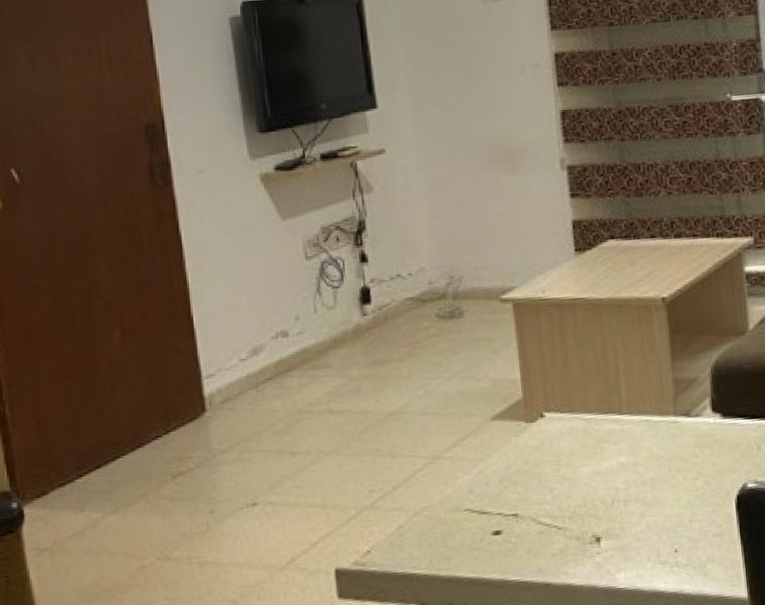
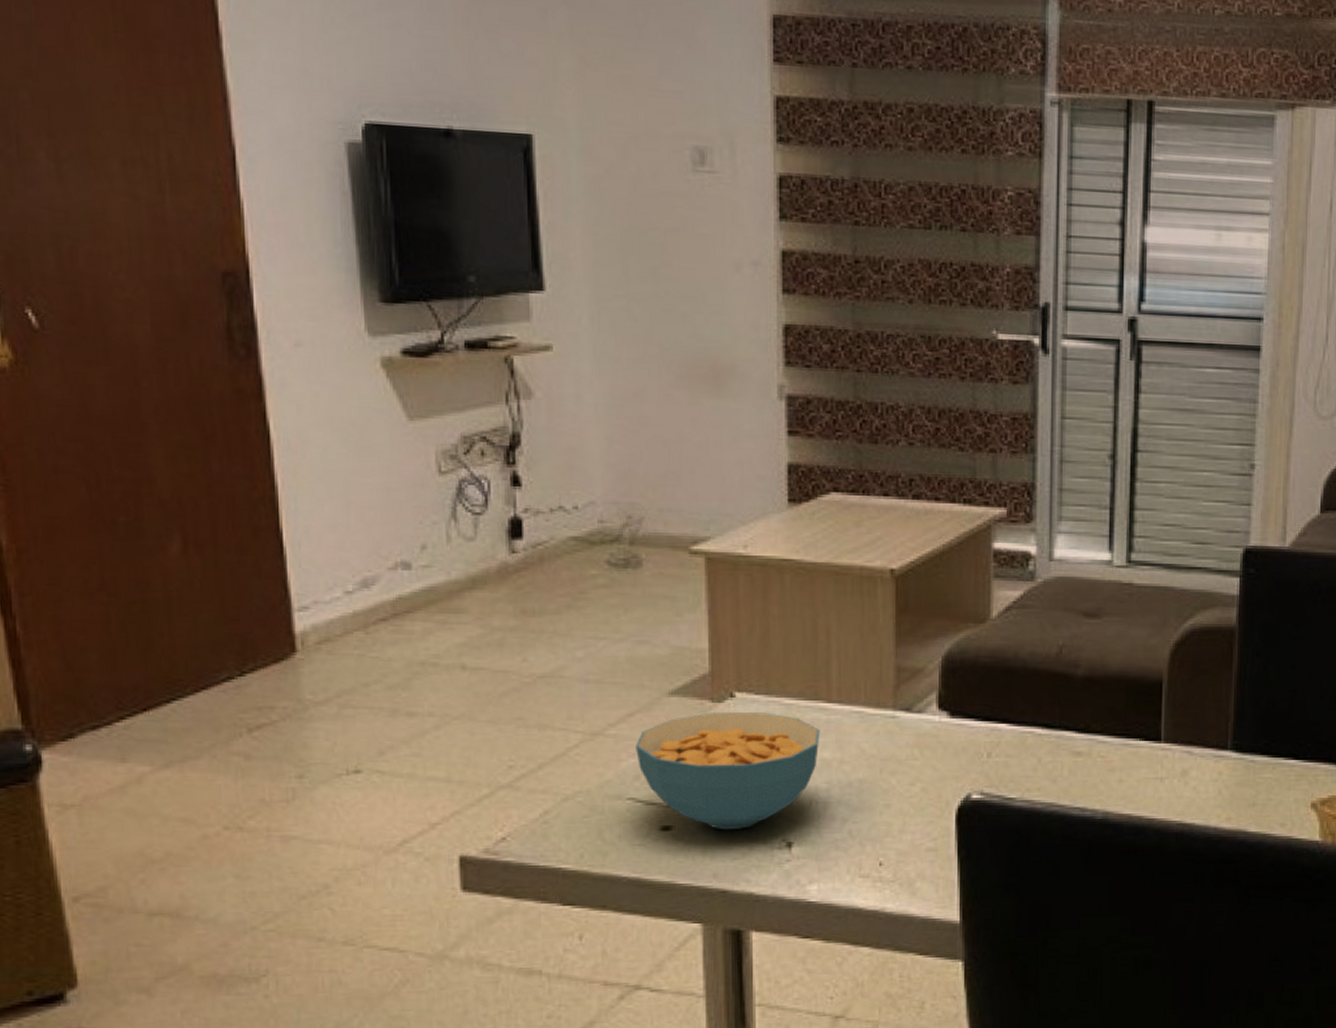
cereal bowl: none [468,428,616,531] -> present [636,712,820,829]

